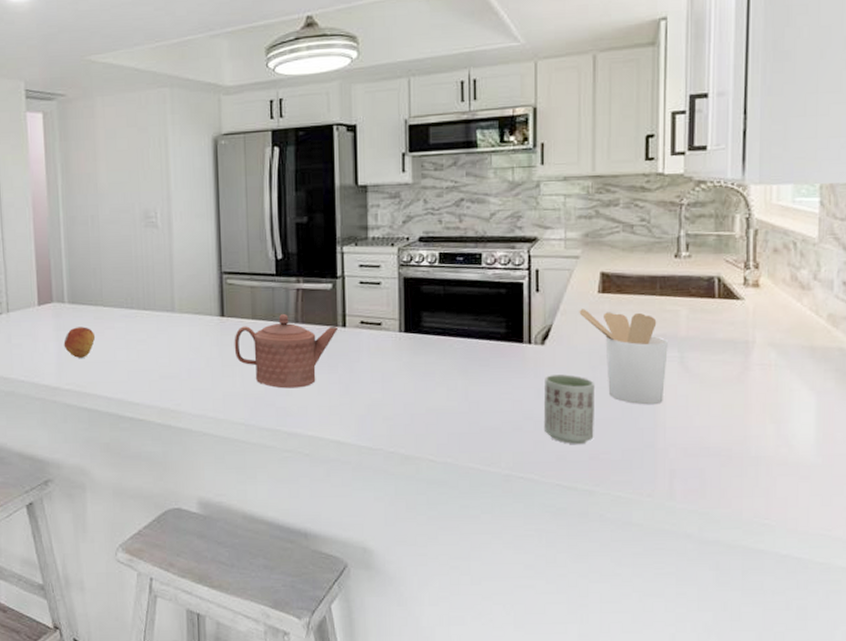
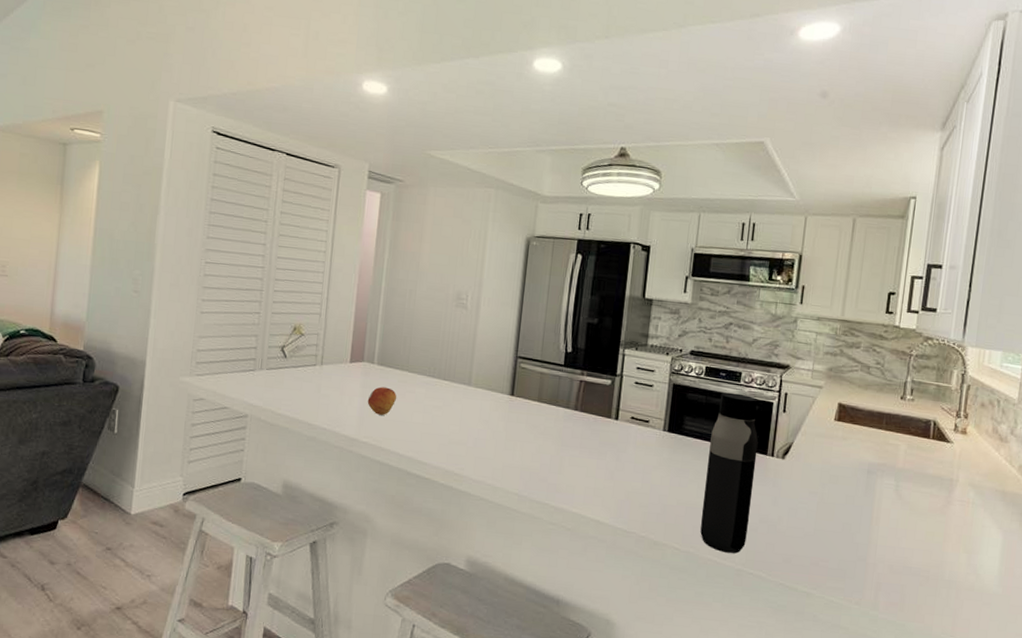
teapot: present [234,314,339,389] -> none [518,401,612,469]
water bottle: none [455,278,512,459] -> present [700,392,759,554]
cup: present [543,374,594,445] -> none [775,486,822,551]
utensil holder: present [579,309,668,405] -> none [816,432,887,524]

